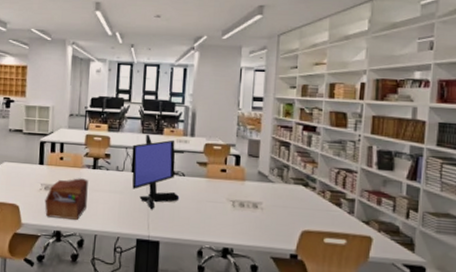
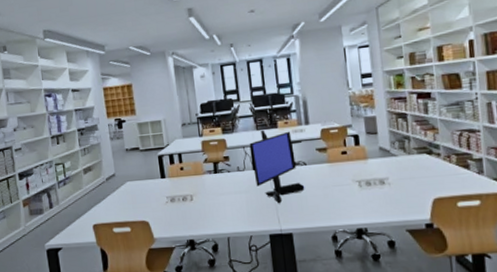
sewing box: present [44,178,88,220] -> none [173,184,215,228]

